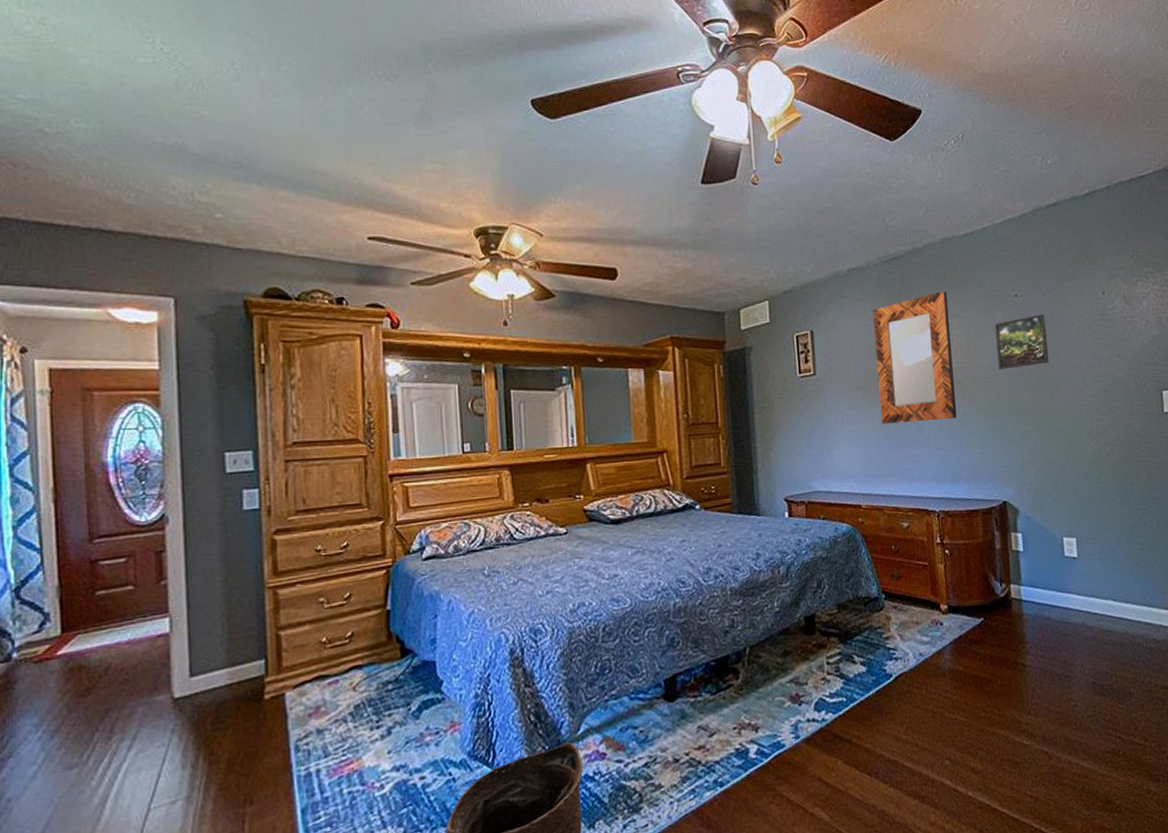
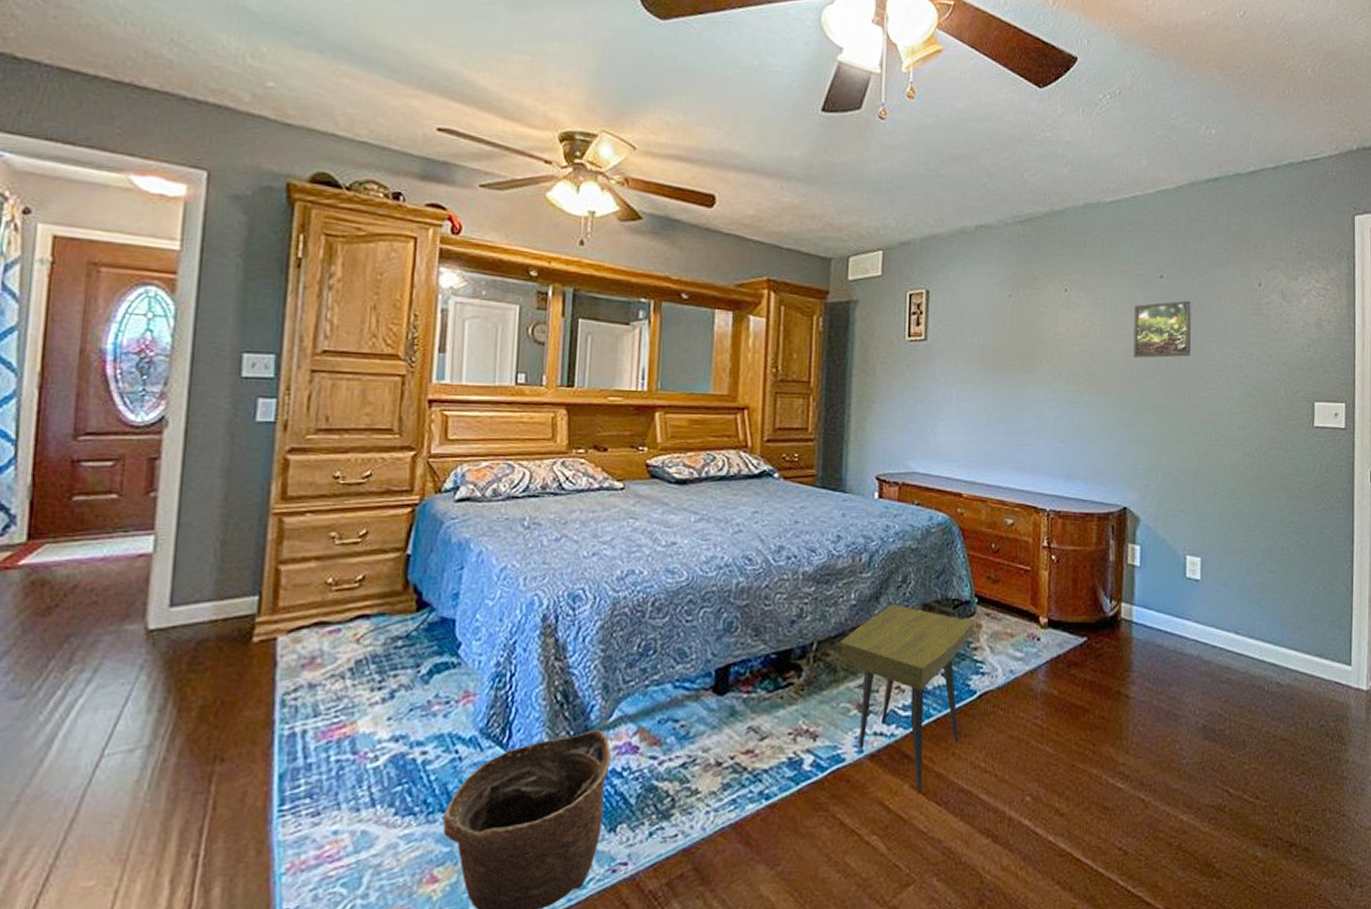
side table: none [768,607,885,767] -> present [839,604,975,793]
home mirror: present [872,291,957,424] -> none [995,262,1084,407]

